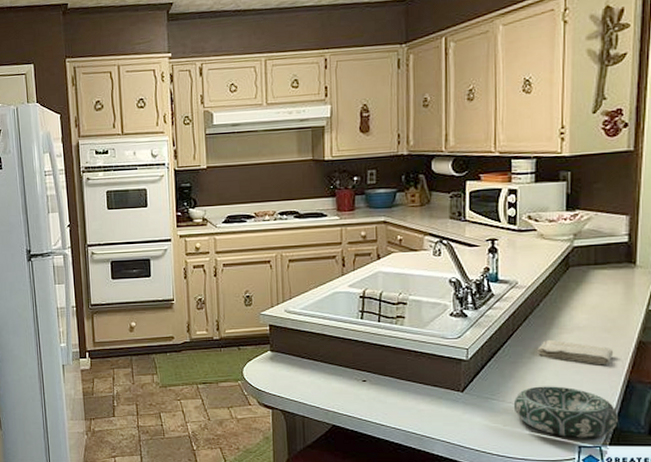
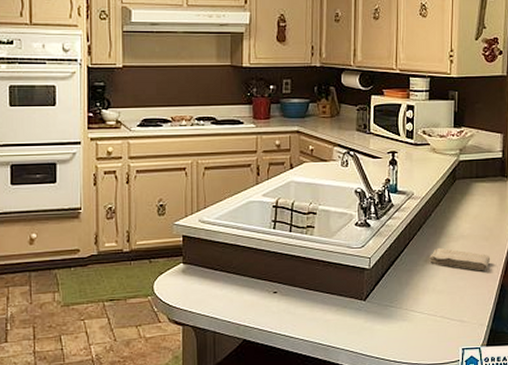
decorative bowl: present [513,386,618,438] -> none [409,292,494,341]

